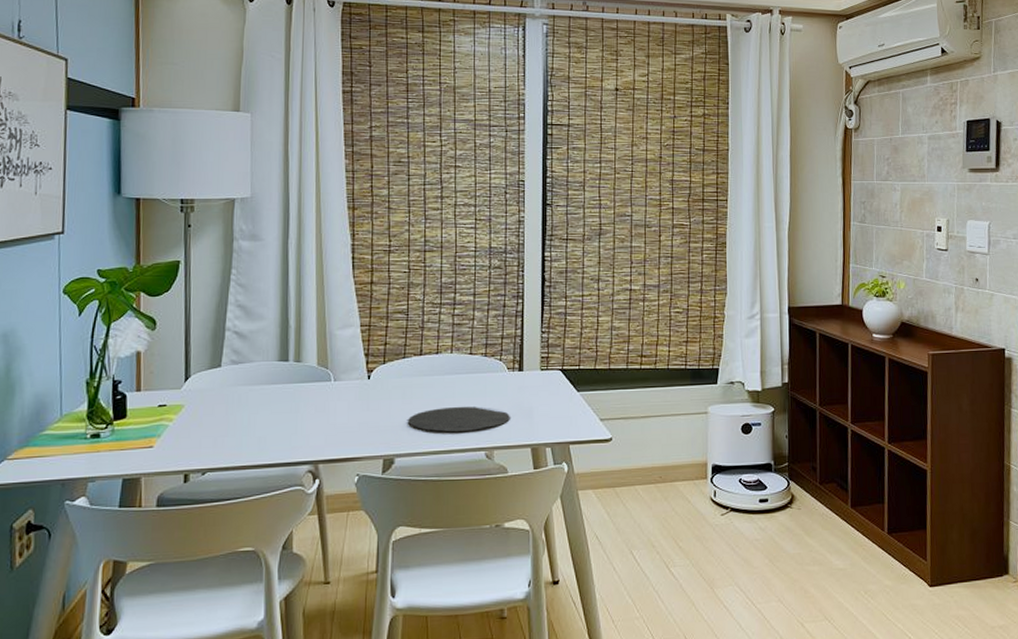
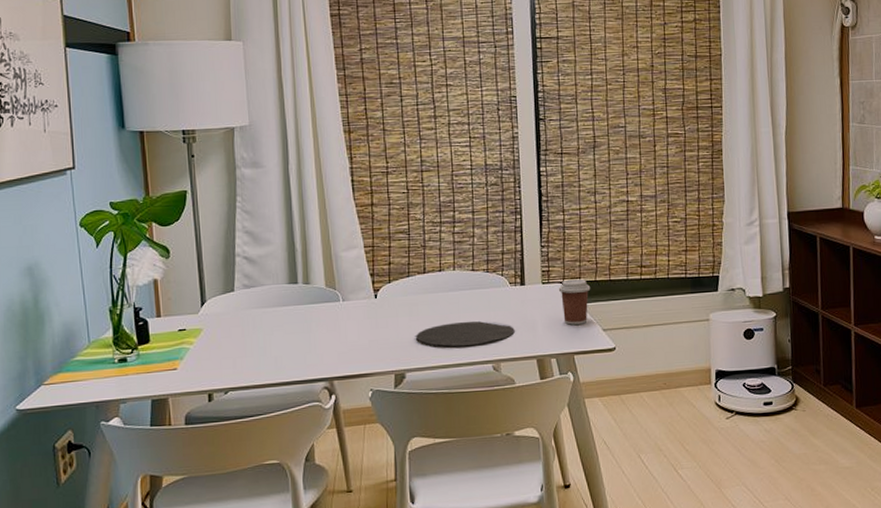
coffee cup: none [557,366,590,413] -> present [558,279,591,325]

